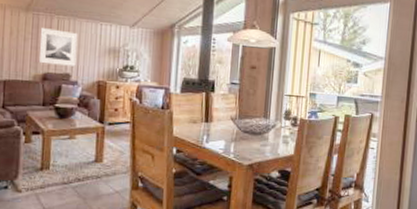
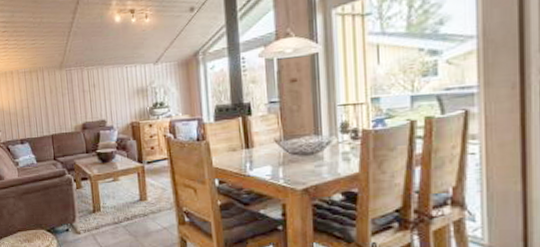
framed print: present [38,28,78,66] -> none [74,80,109,115]

